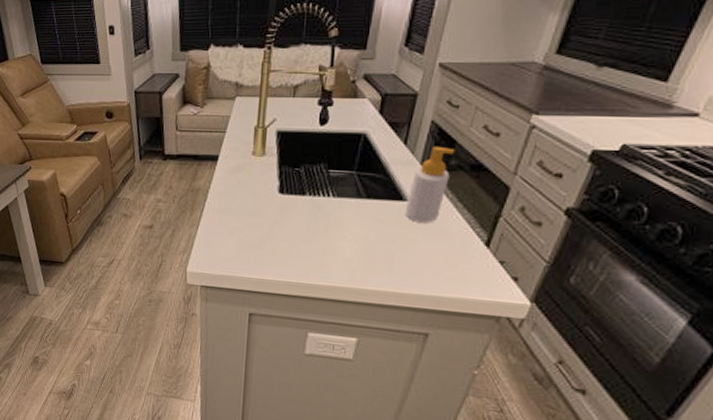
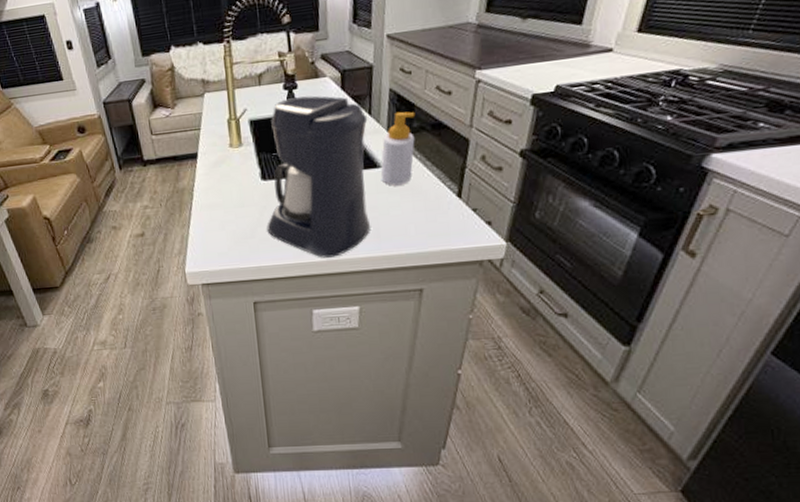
coffee maker: none [276,115,402,284] -> present [267,95,371,258]

